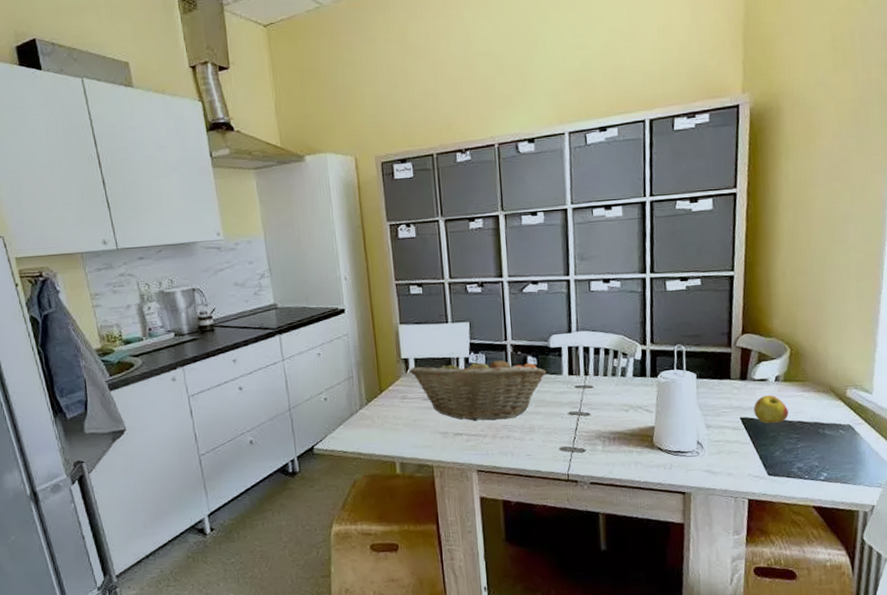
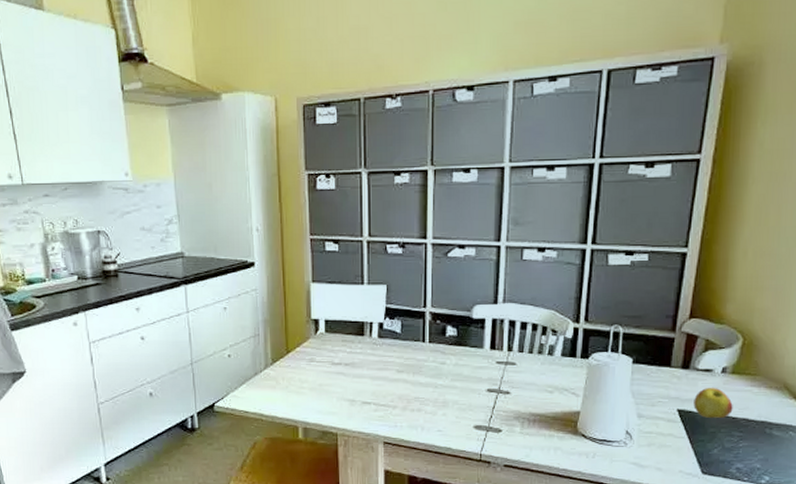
fruit basket: present [409,355,547,421] -> none [318,321,467,391]

